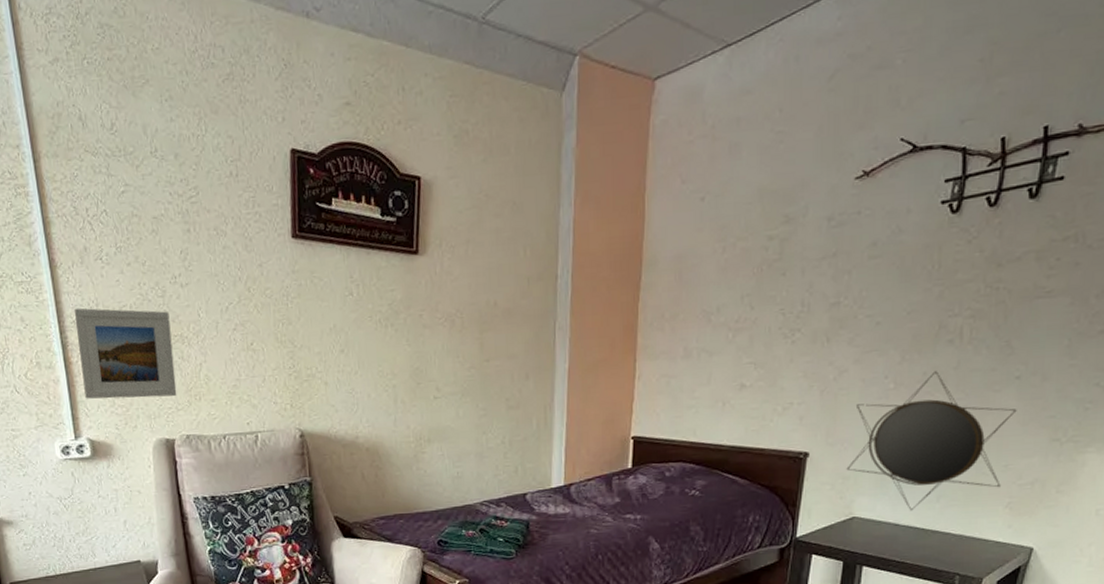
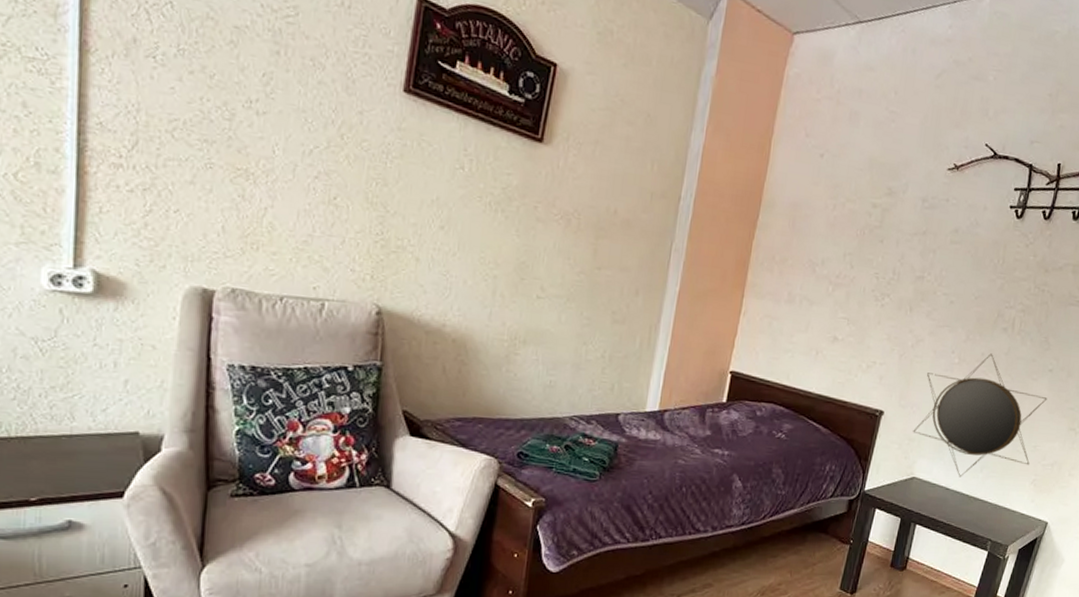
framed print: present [74,307,177,399] -> none [99,107,235,239]

